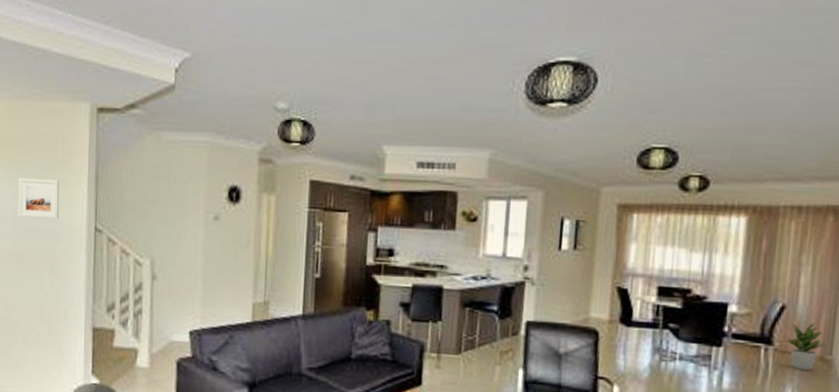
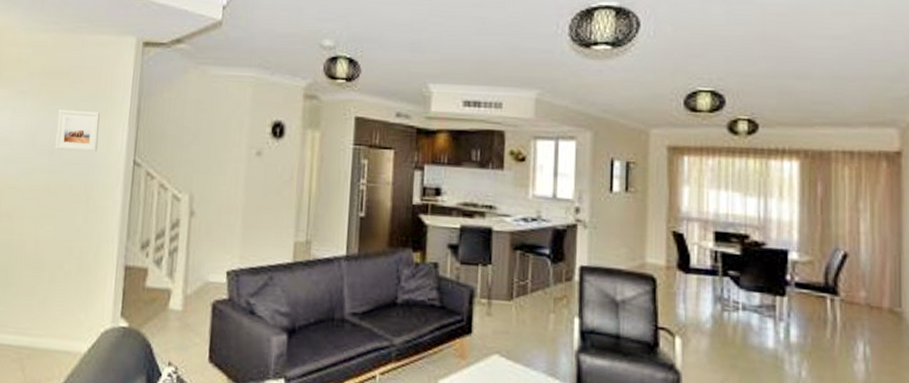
potted plant: present [785,322,829,371] -> none [851,272,897,324]

